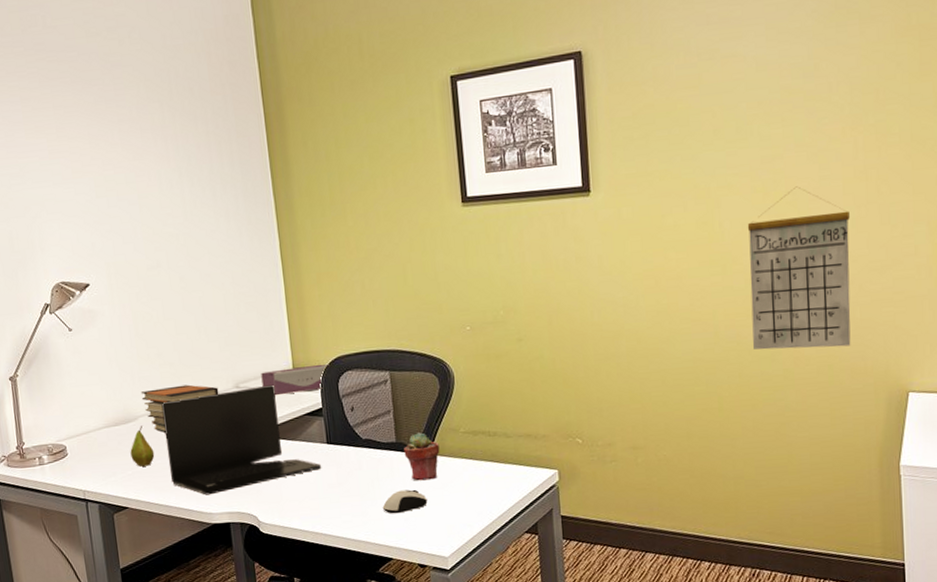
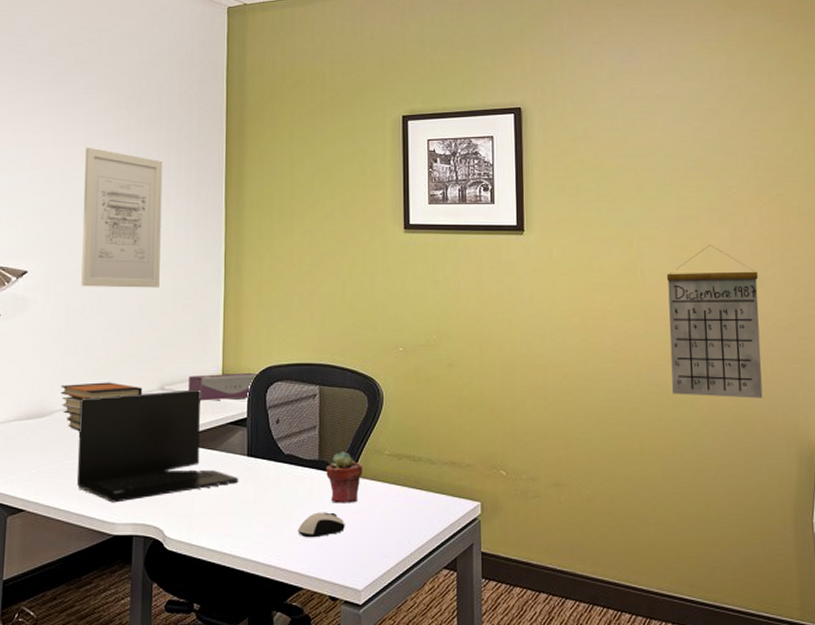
wall art: none [124,148,220,295] -> present [81,147,163,288]
fruit: present [130,425,155,467] -> none [38,421,64,466]

